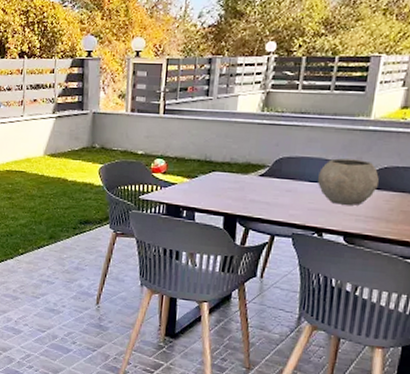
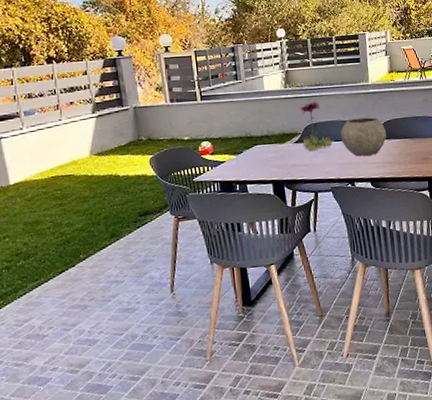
flower: none [267,130,309,188] -> present [300,100,335,150]

